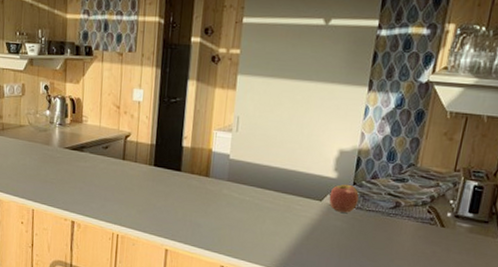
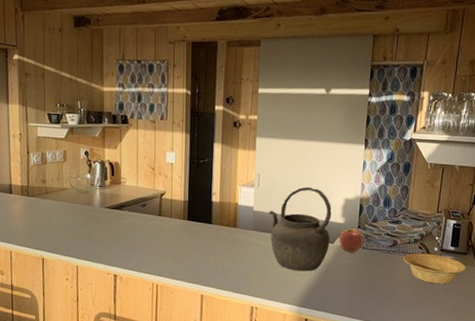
kettle: none [247,133,323,231] -> present [269,186,332,272]
bowl: none [407,217,486,257] -> present [403,253,466,285]

